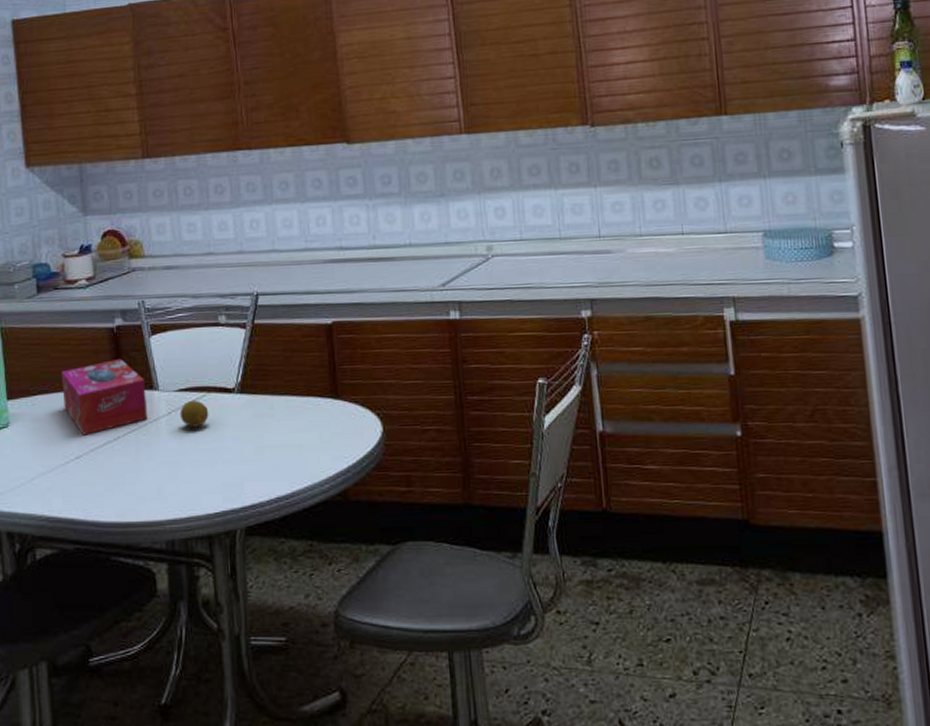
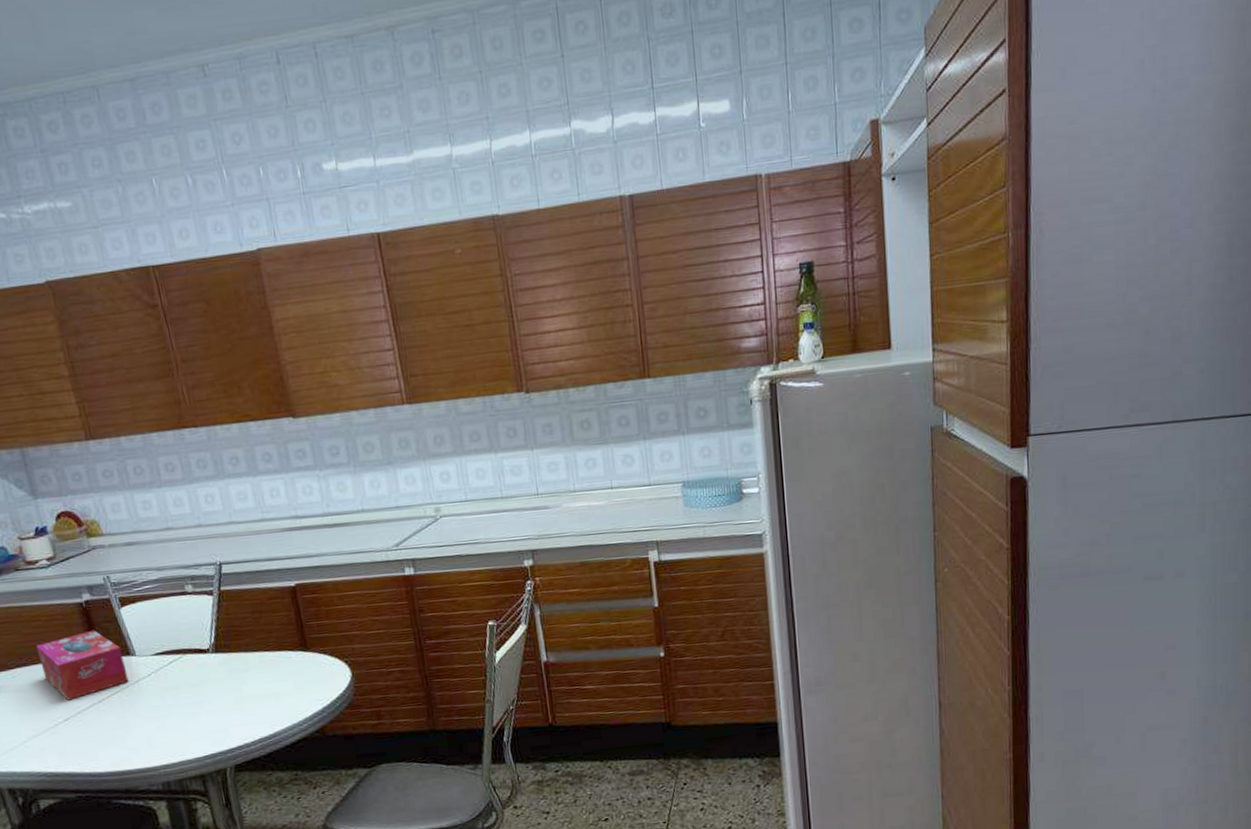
fruit: present [180,400,209,428] -> none [159,661,188,686]

